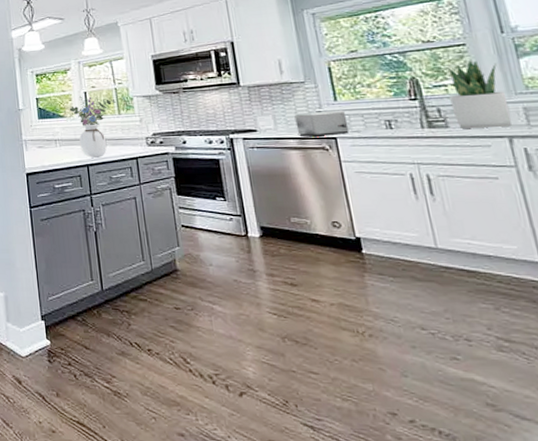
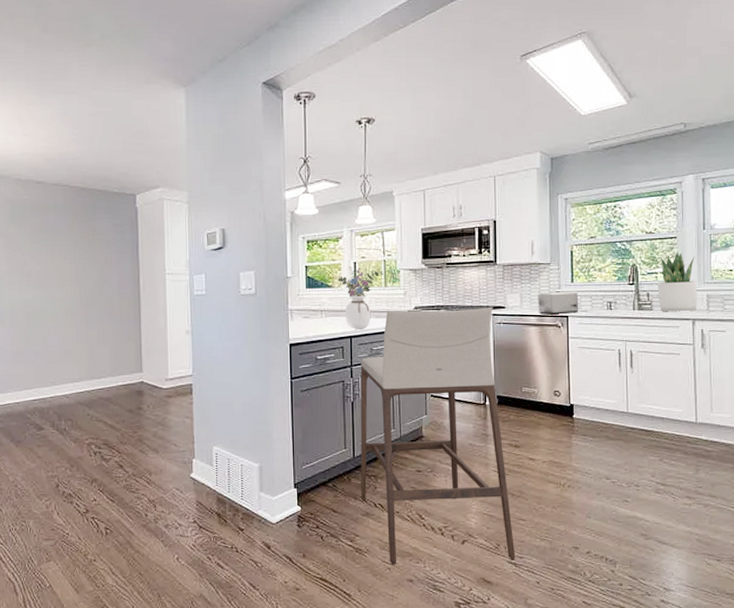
bar stool: none [100,130,312,422] -> present [360,307,516,565]

